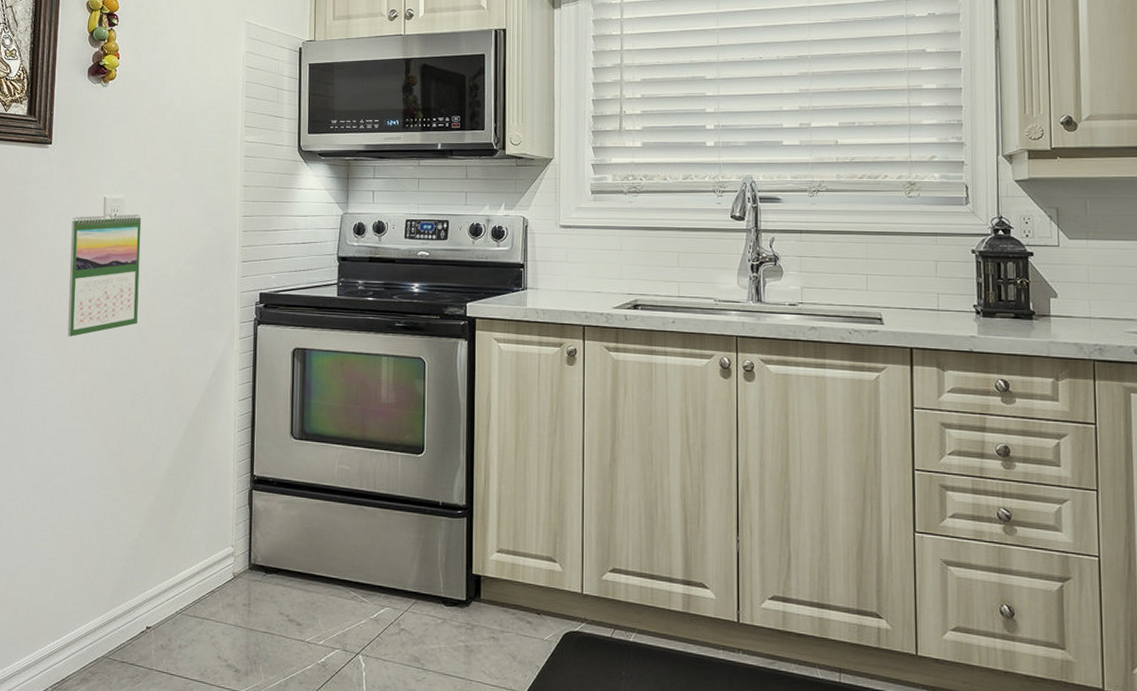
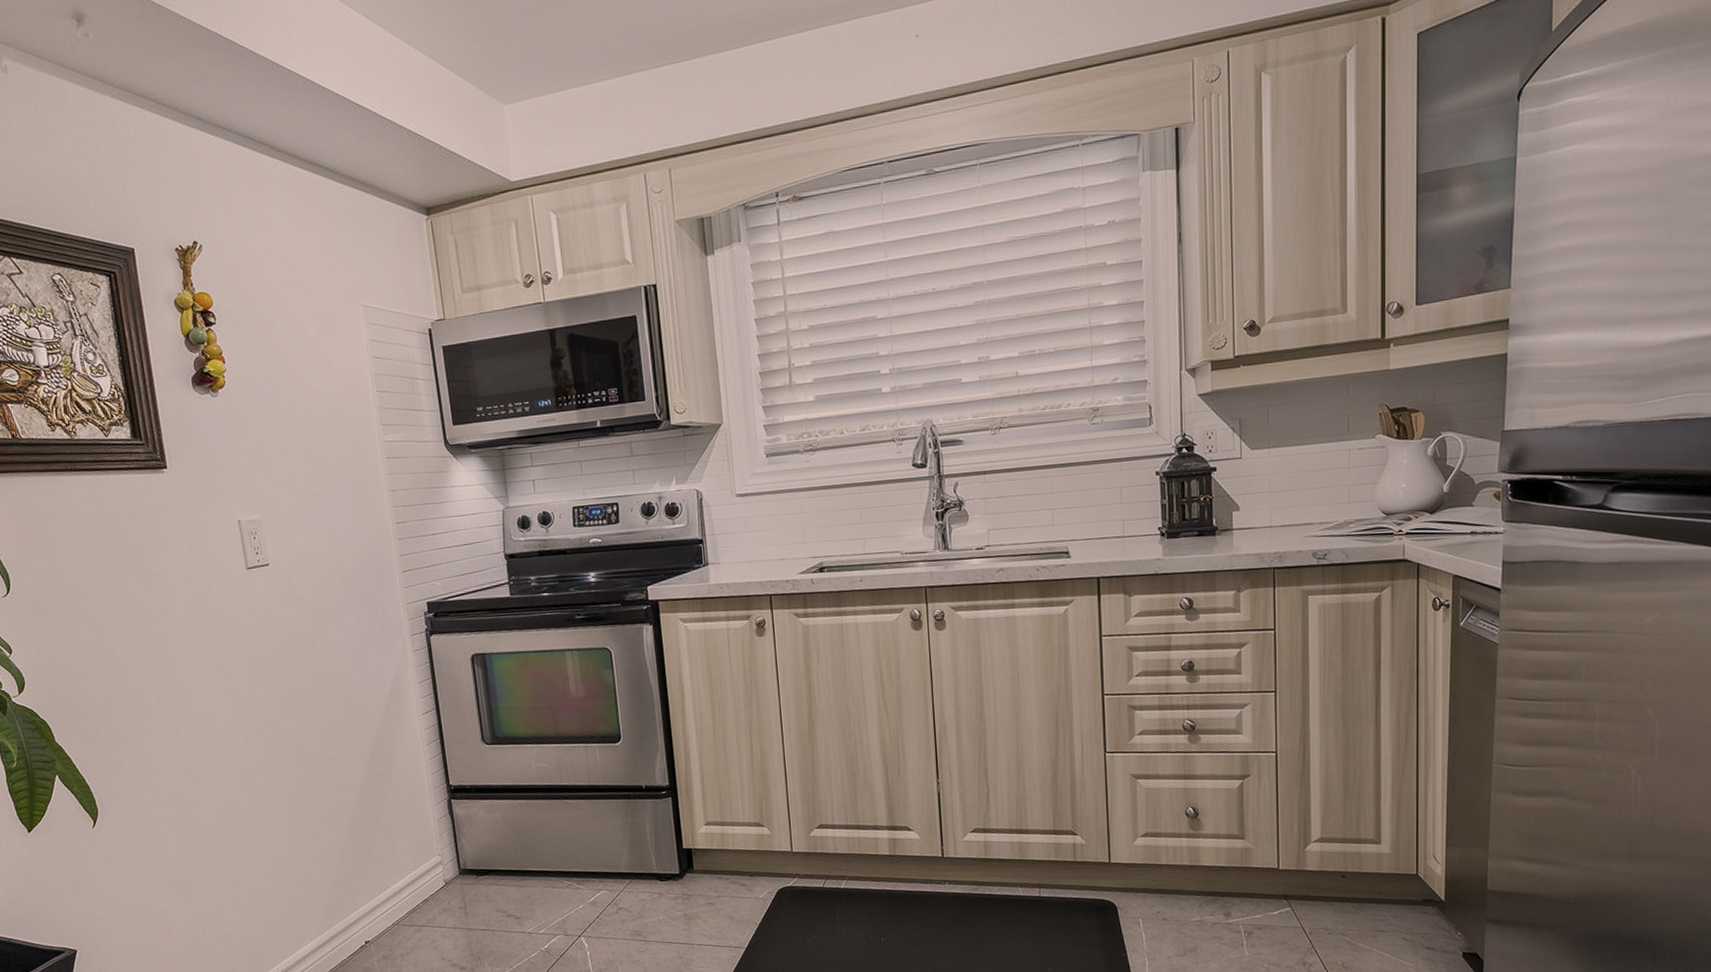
calendar: present [67,213,142,337] -> none [207,535,300,672]

